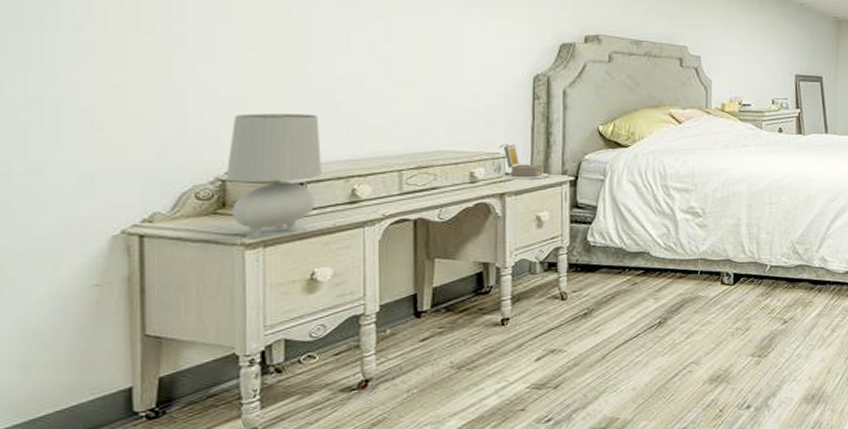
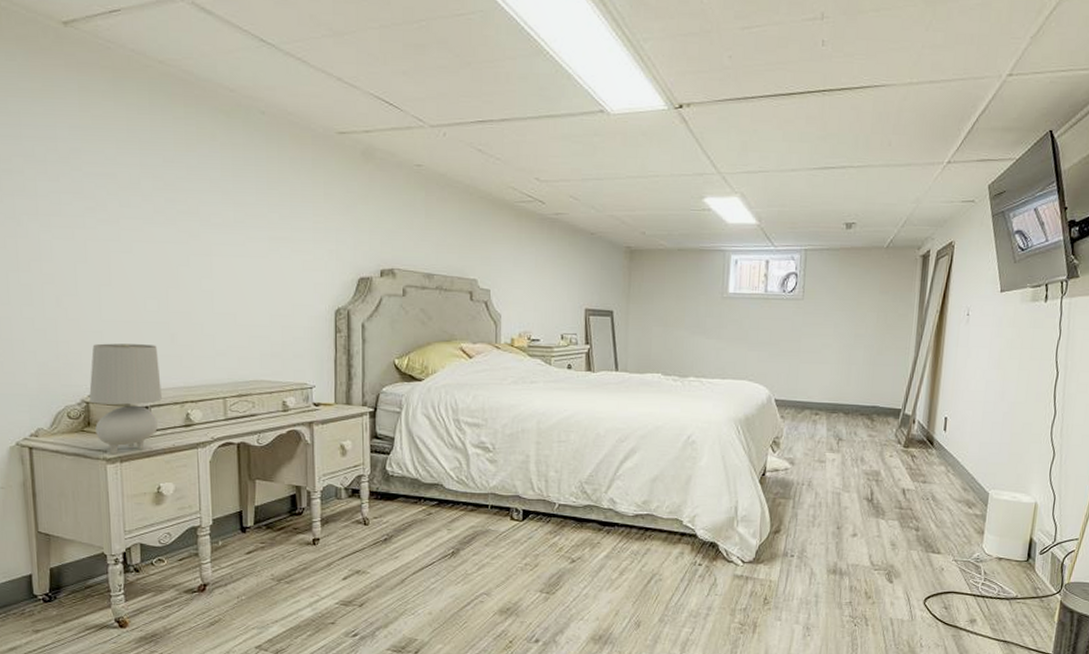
jewelry box: present [498,143,549,179] -> none [306,374,351,410]

